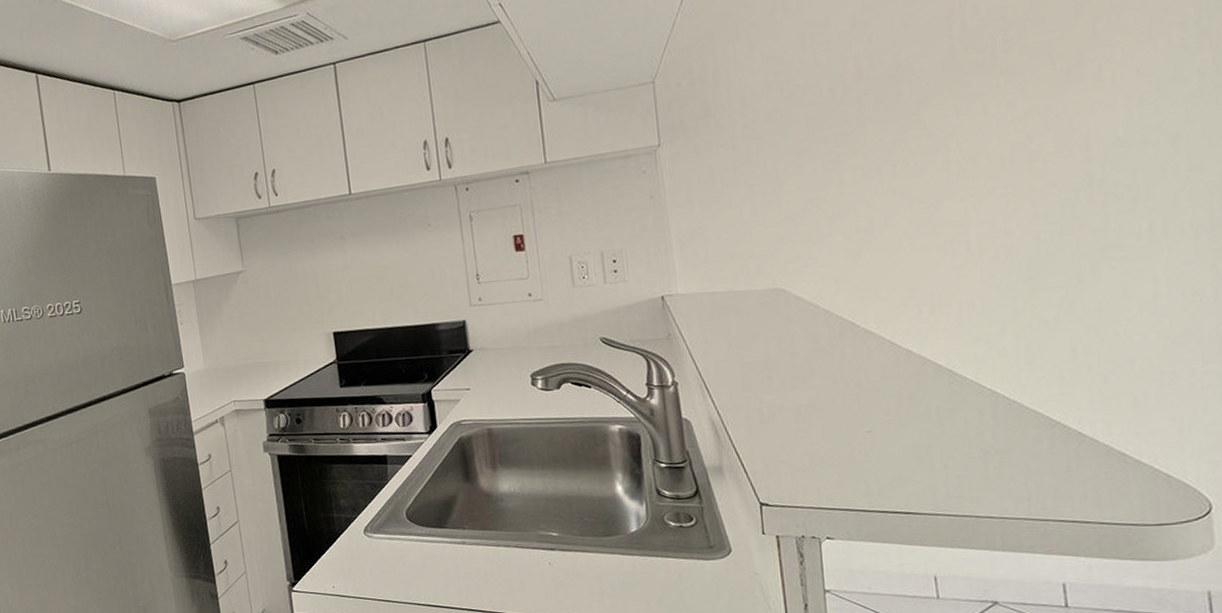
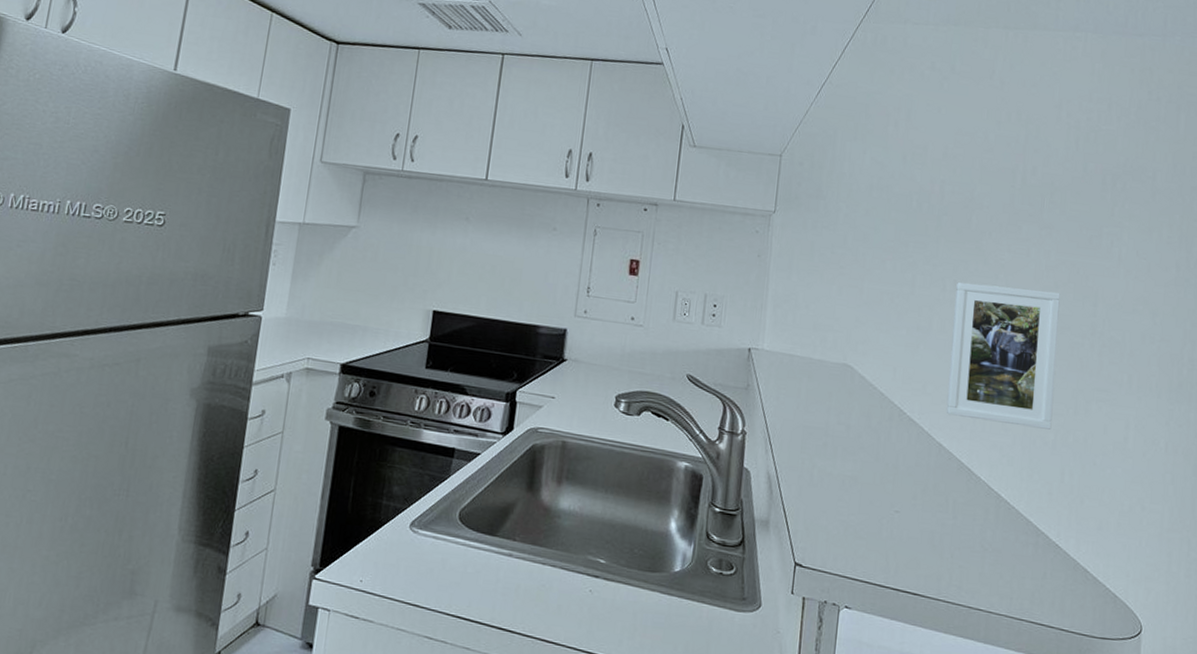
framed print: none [896,146,1050,317] -> present [946,282,1061,430]

